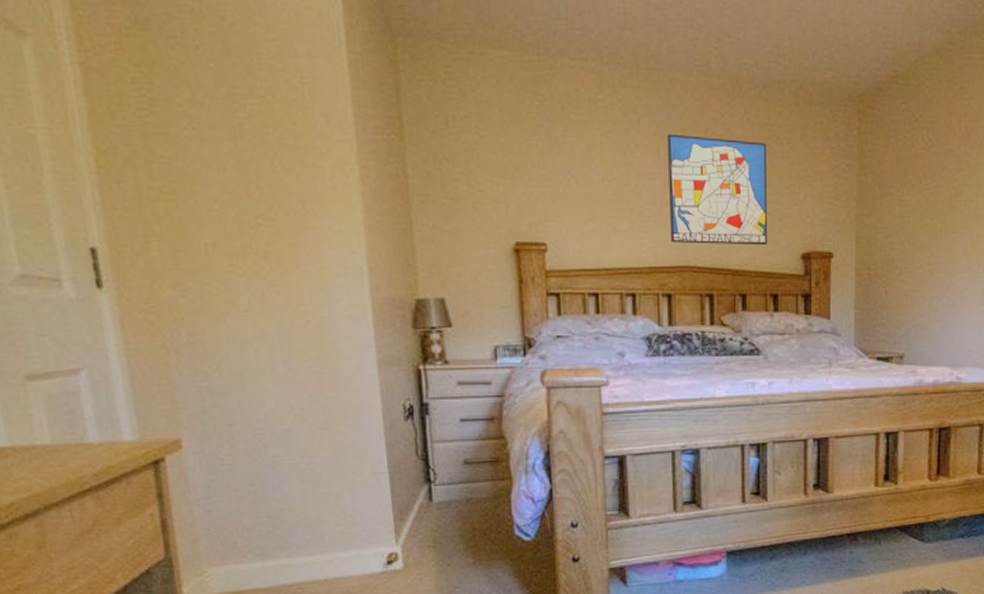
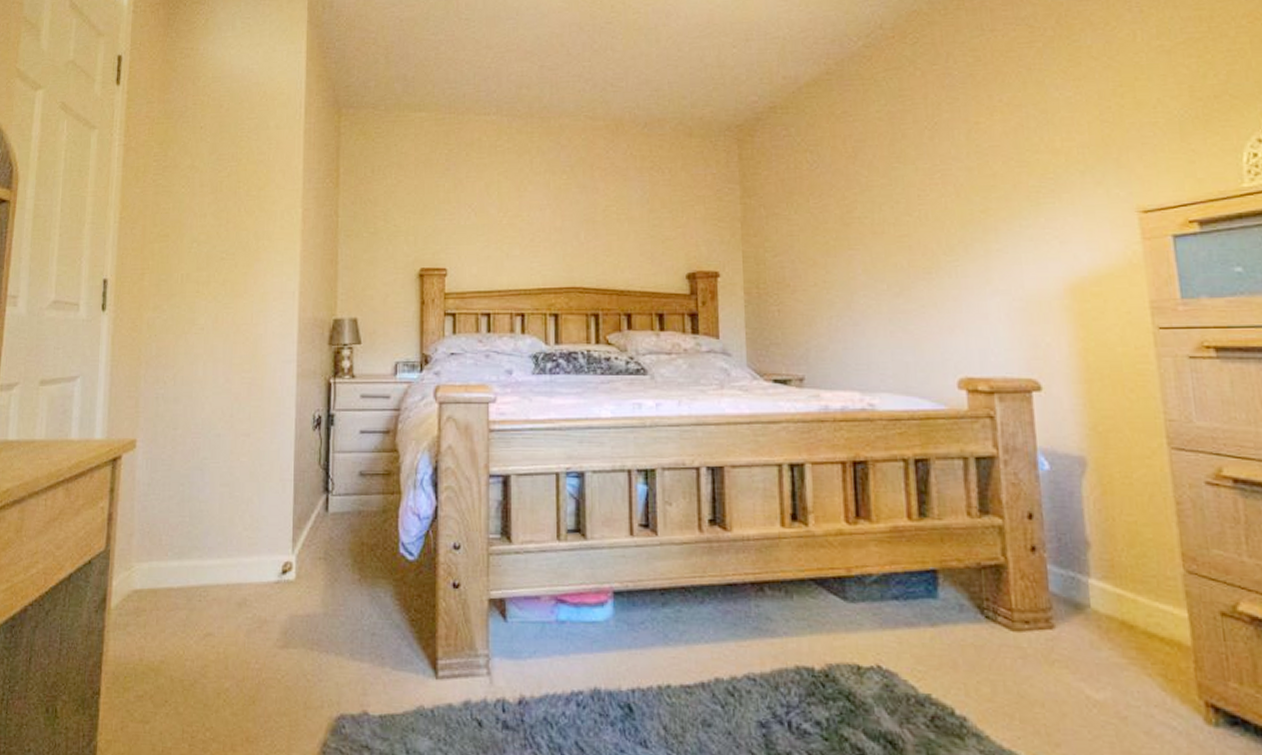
wall art: present [667,133,767,245] -> none [557,169,651,267]

